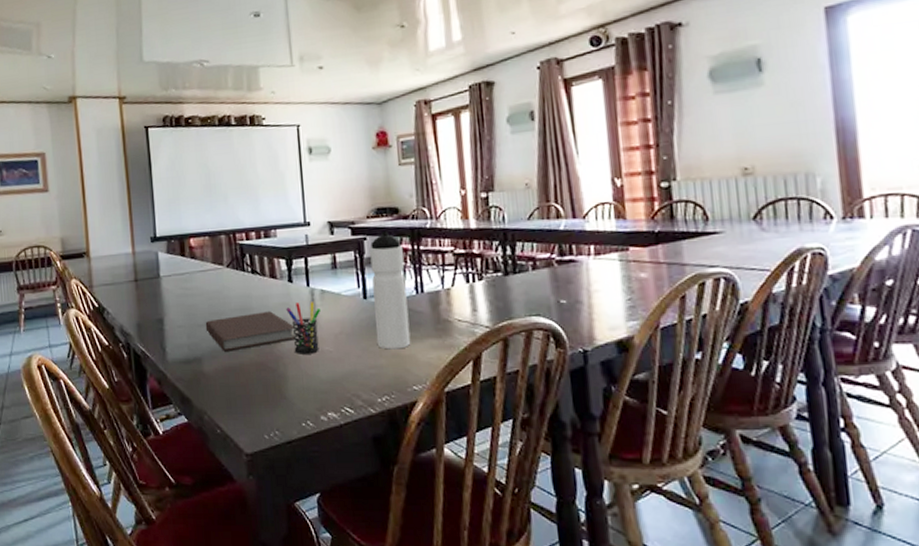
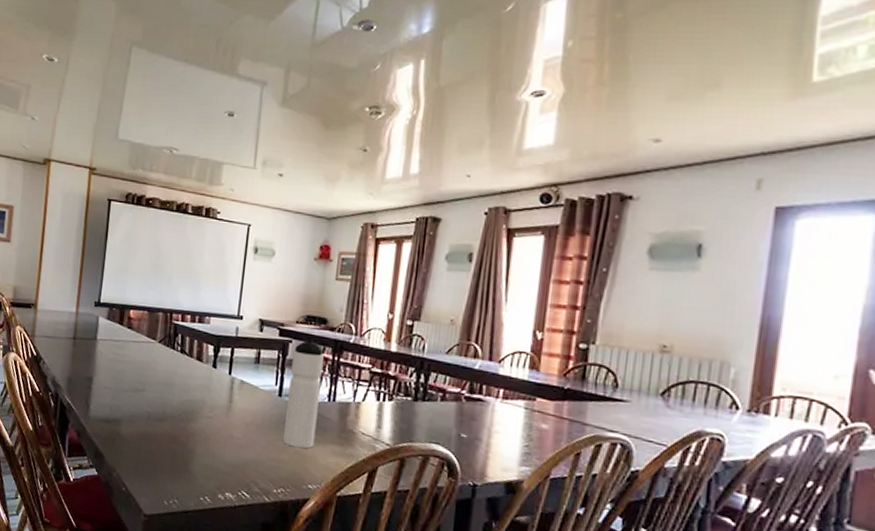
notebook: present [205,311,297,351] -> none [129,387,211,421]
pen holder: present [286,302,322,354] -> none [206,387,238,437]

